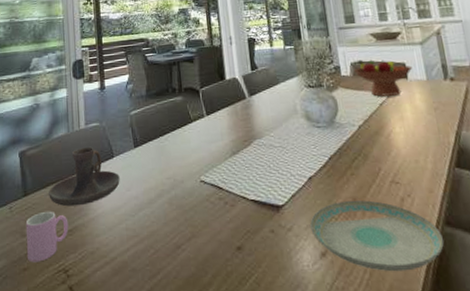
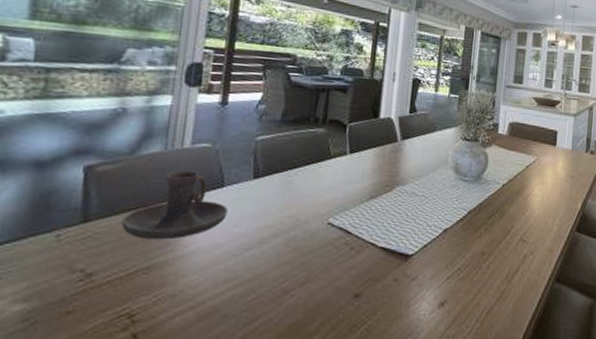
cup: present [25,211,69,263] -> none [75,243,146,305]
plate: present [310,200,445,272] -> none [435,254,551,322]
fruit bowl: present [354,59,413,97] -> none [511,120,563,160]

